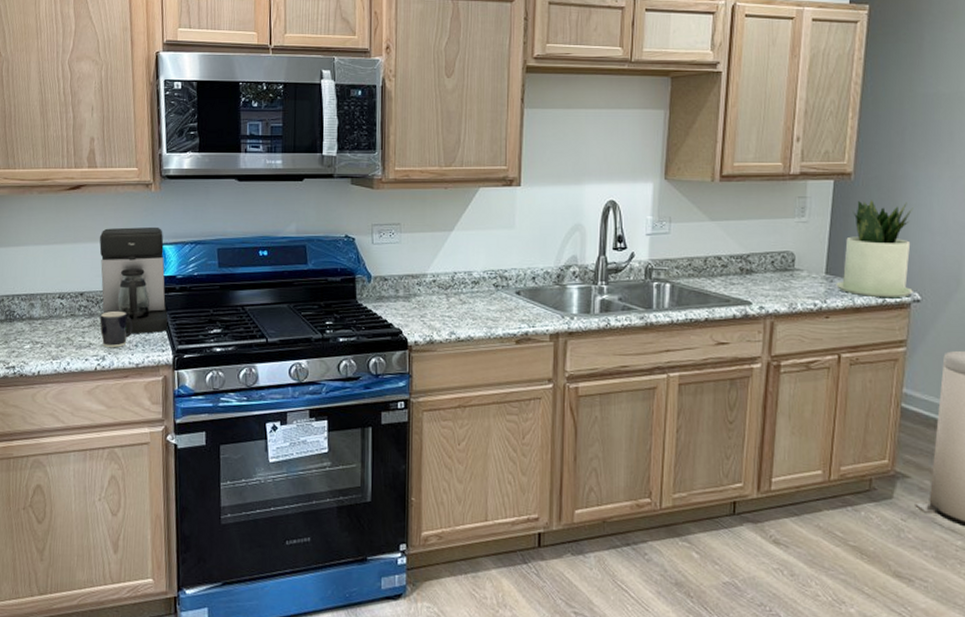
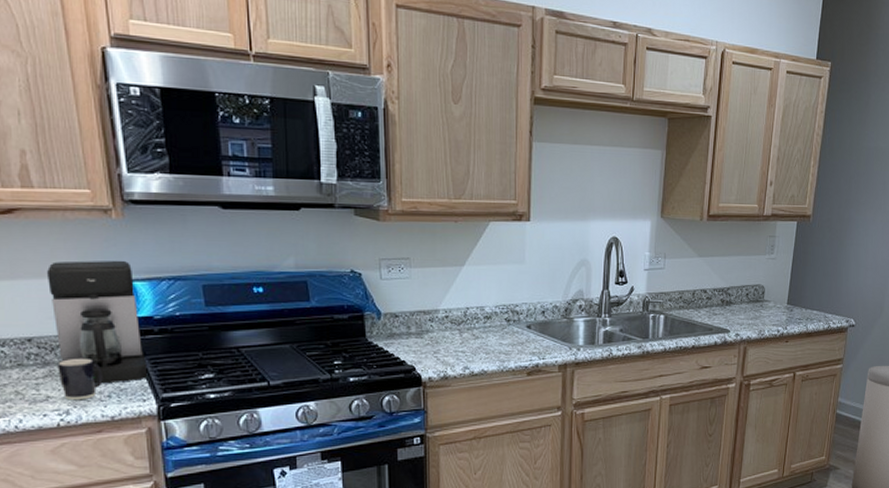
planter: present [836,200,914,298] -> none [795,240,854,324]

